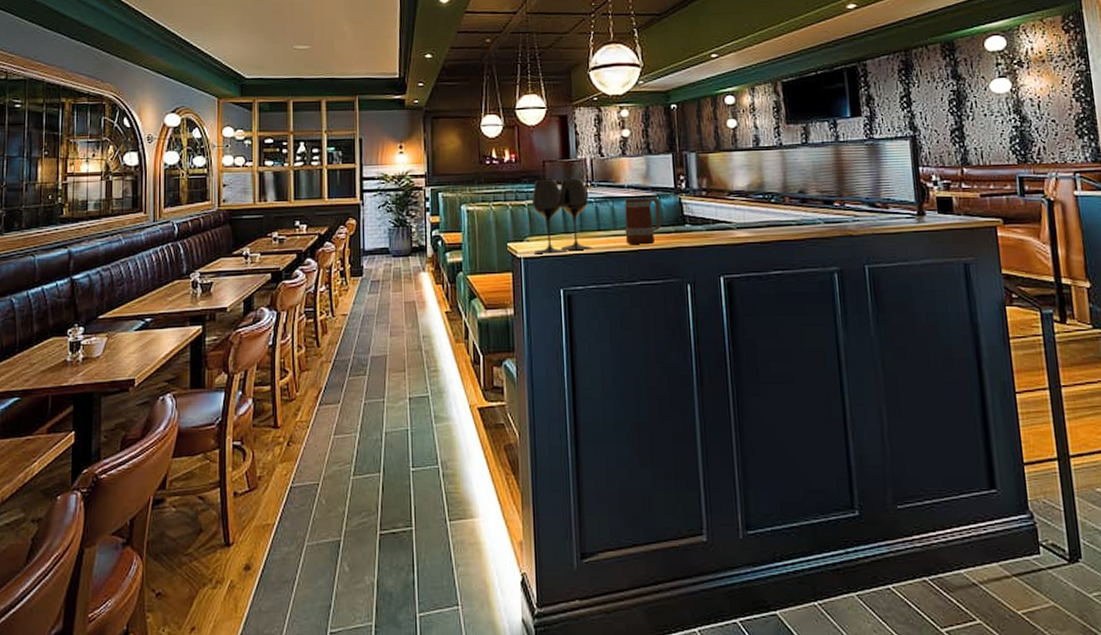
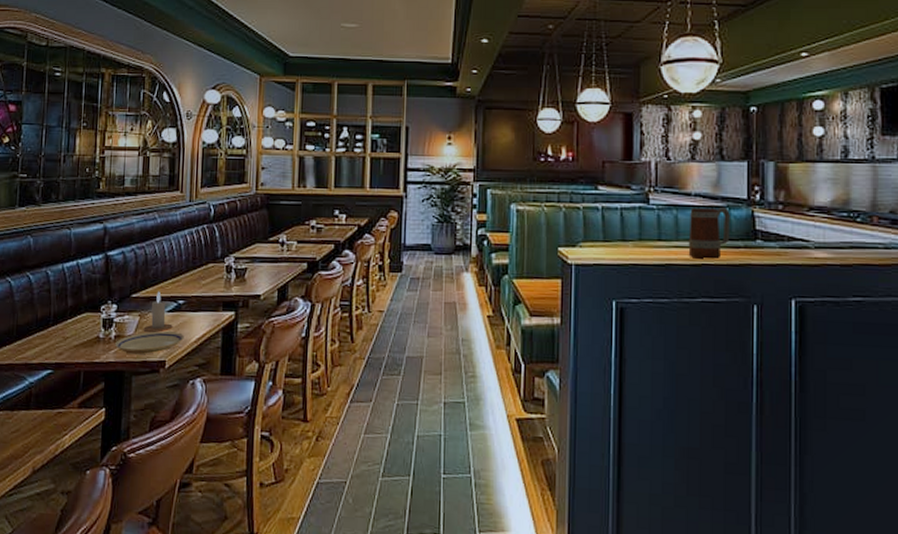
plate: none [82,350,153,375] -> present [114,331,184,355]
candle: none [111,311,141,352] -> present [143,291,173,332]
wine glass: present [531,179,592,255] -> none [587,182,650,263]

